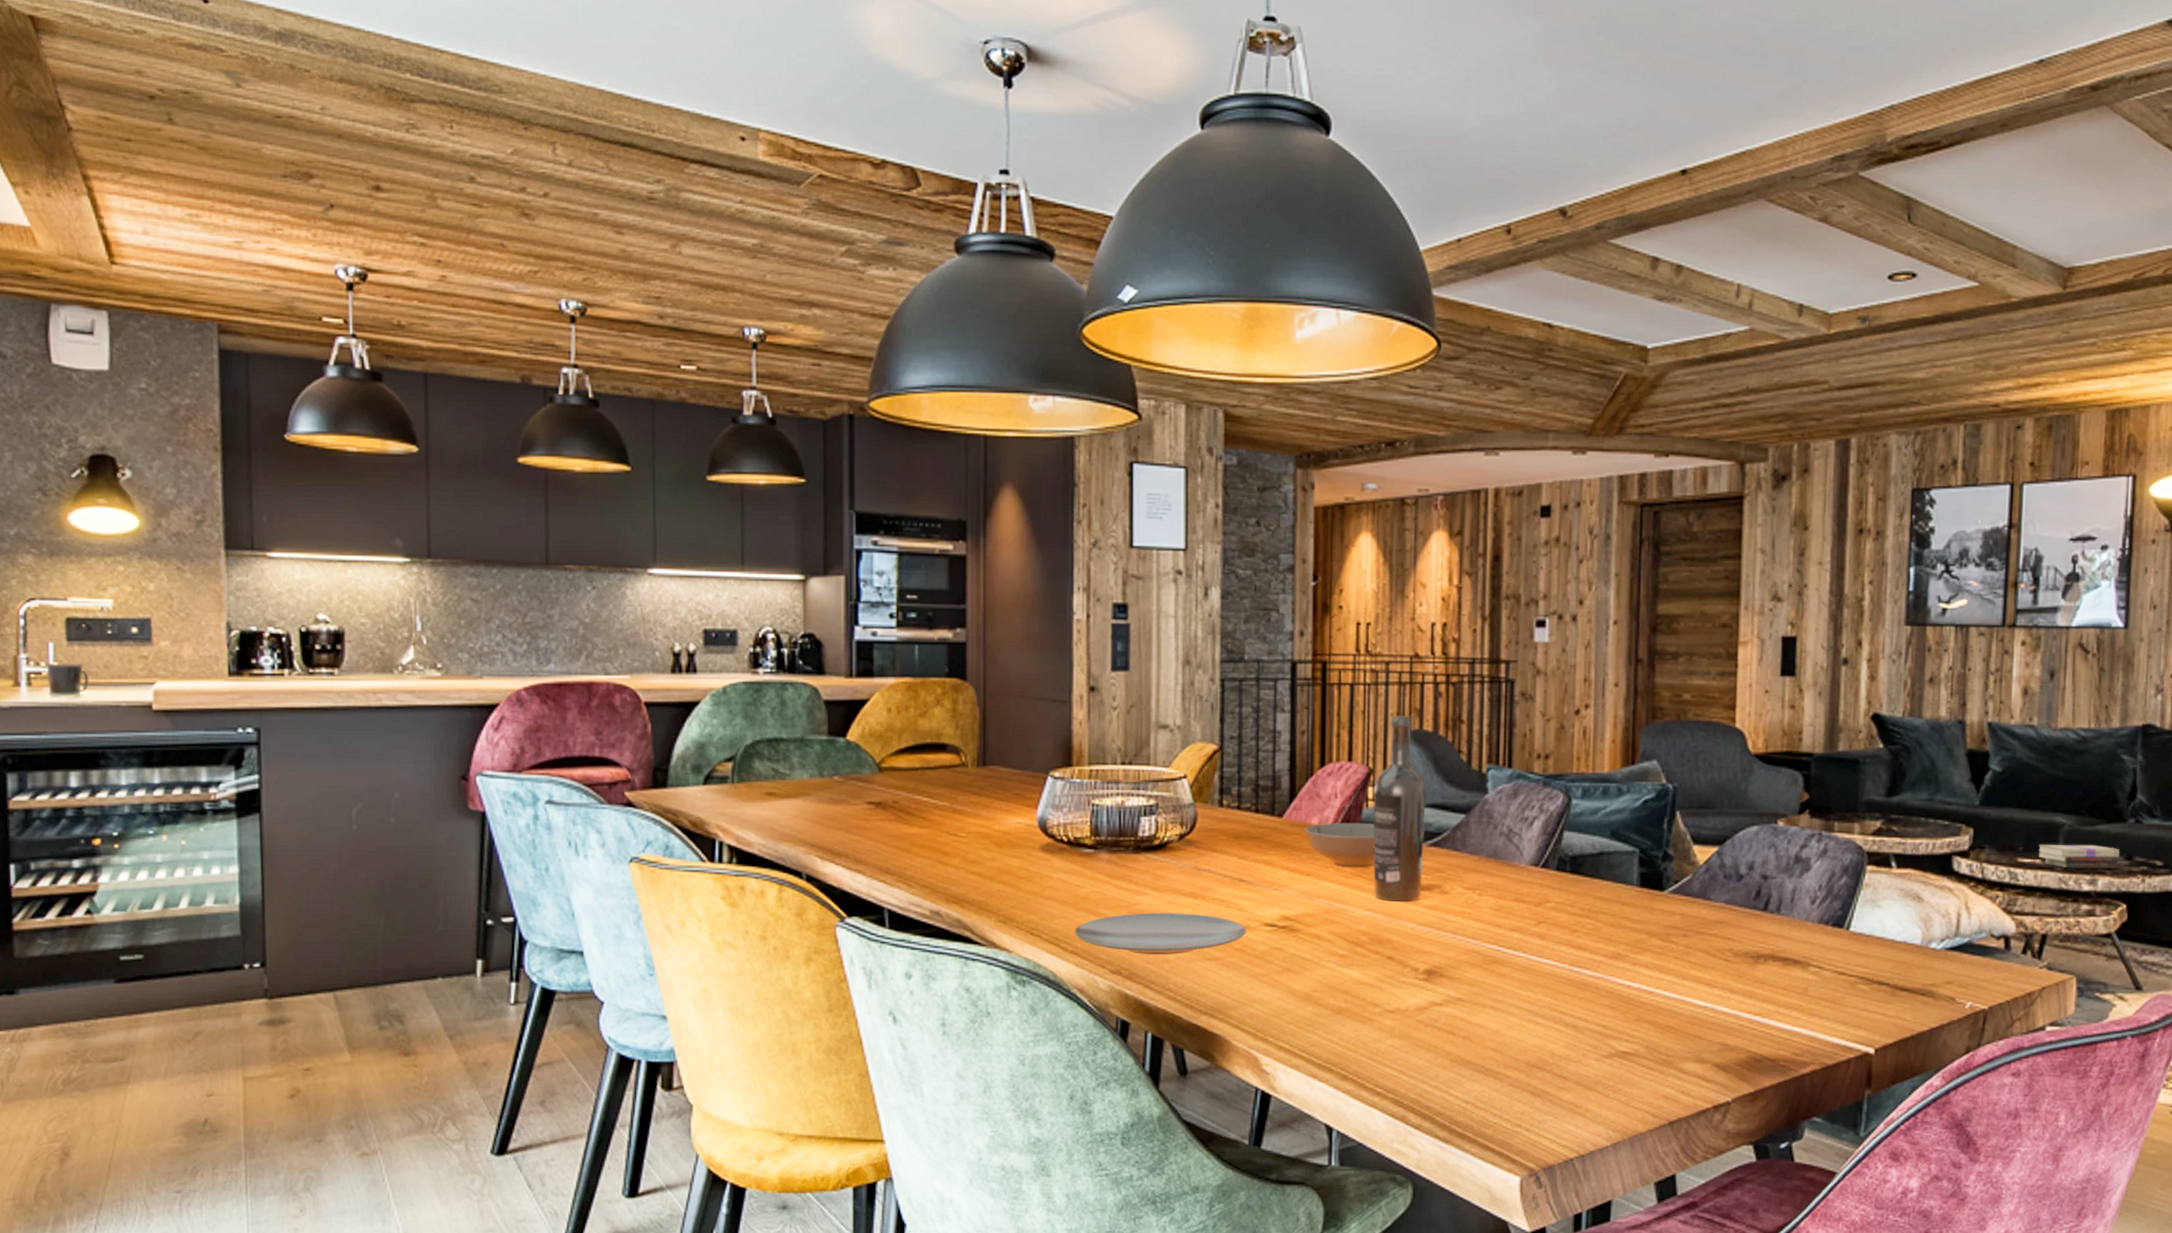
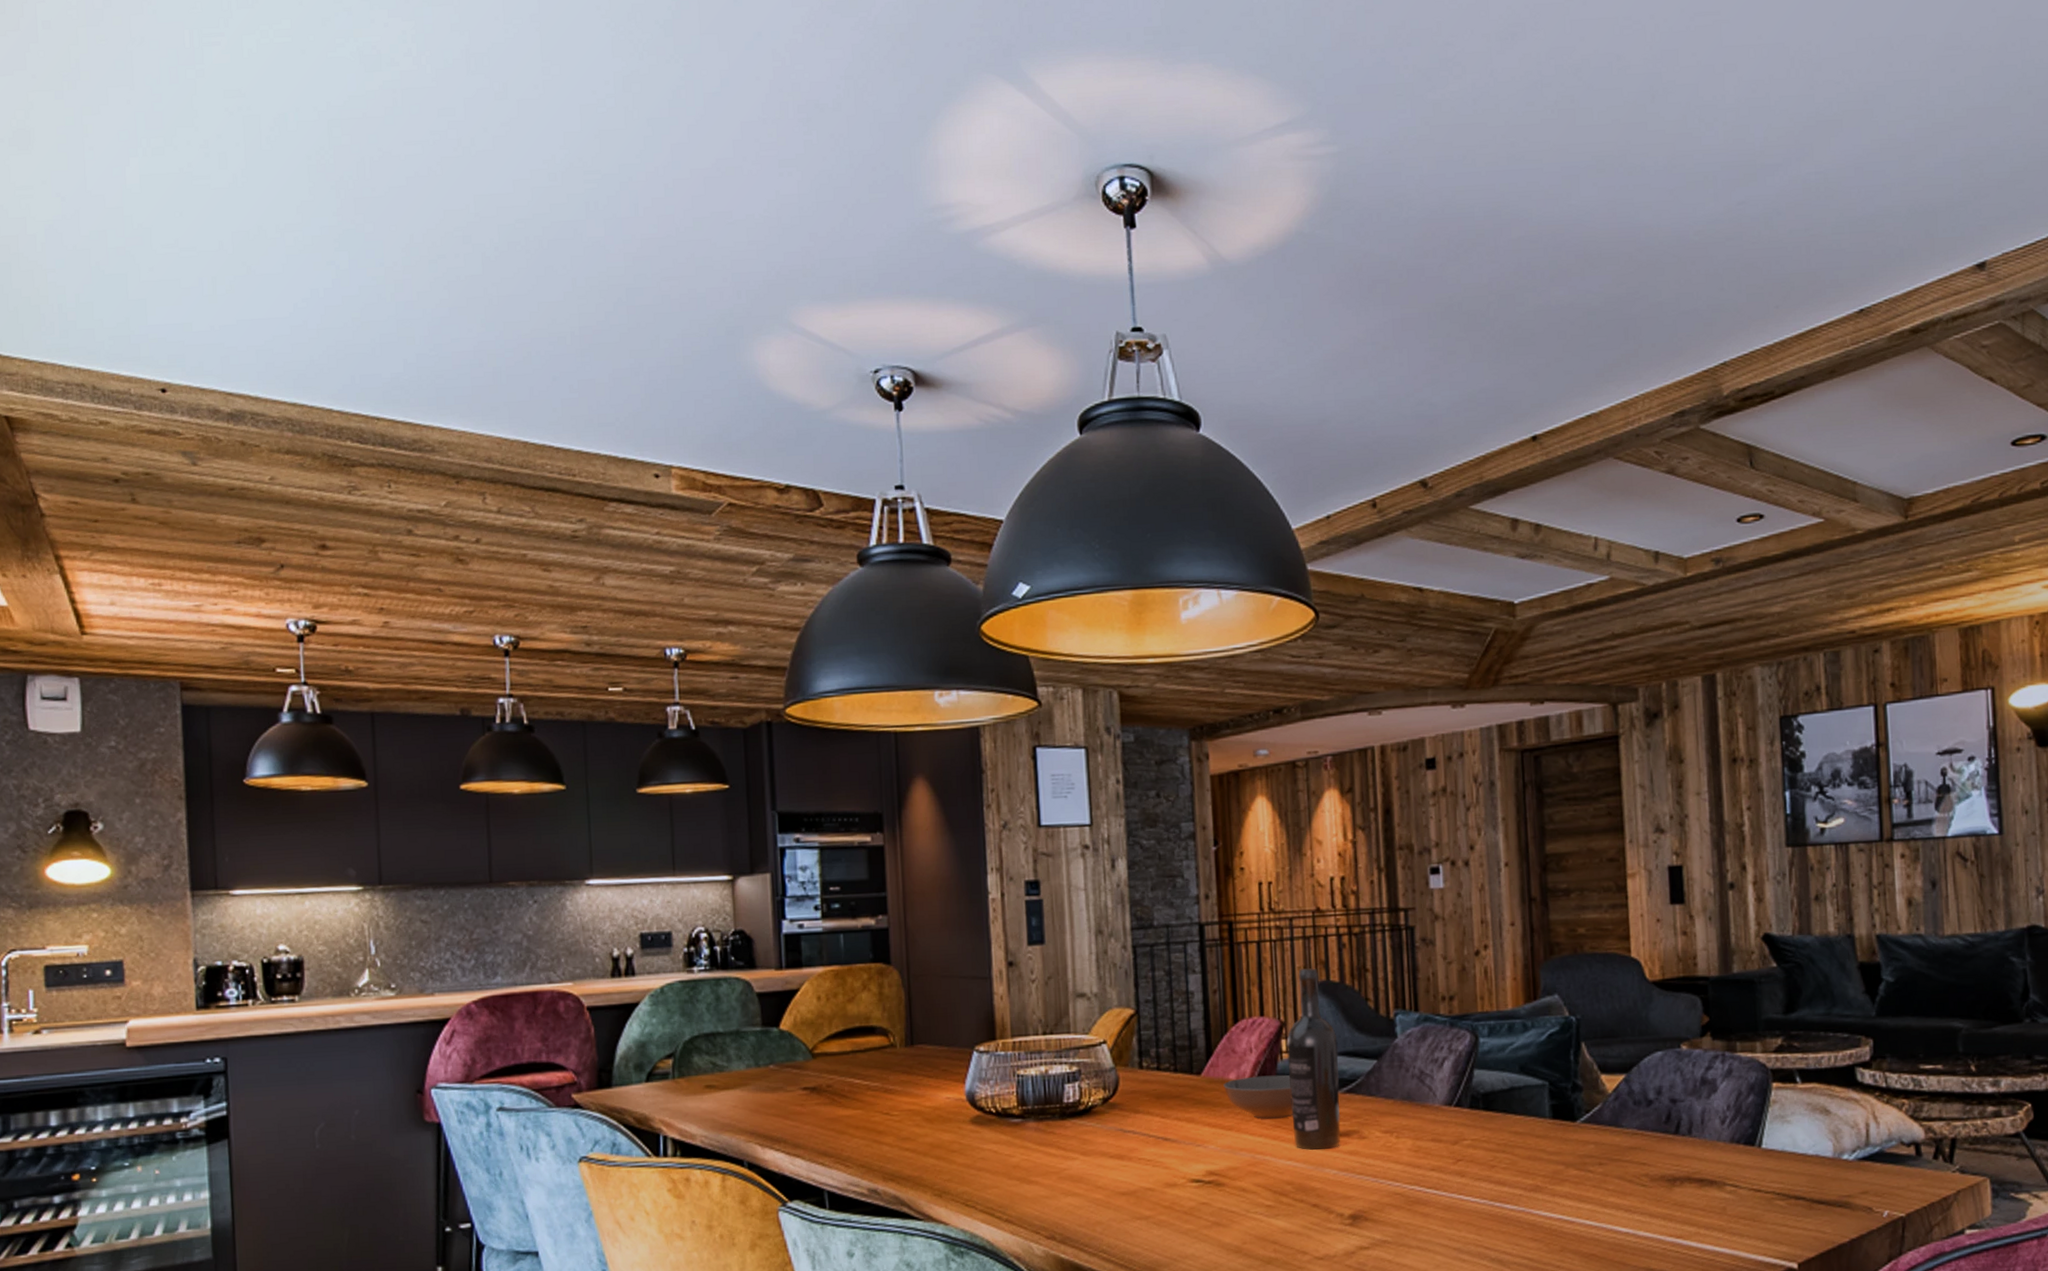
mug: present [46,662,90,699] -> none [26,1007,67,1042]
plate: present [1074,912,1246,955] -> none [1007,1174,1174,1218]
books: present [2038,844,2124,869] -> none [1938,1046,2024,1072]

